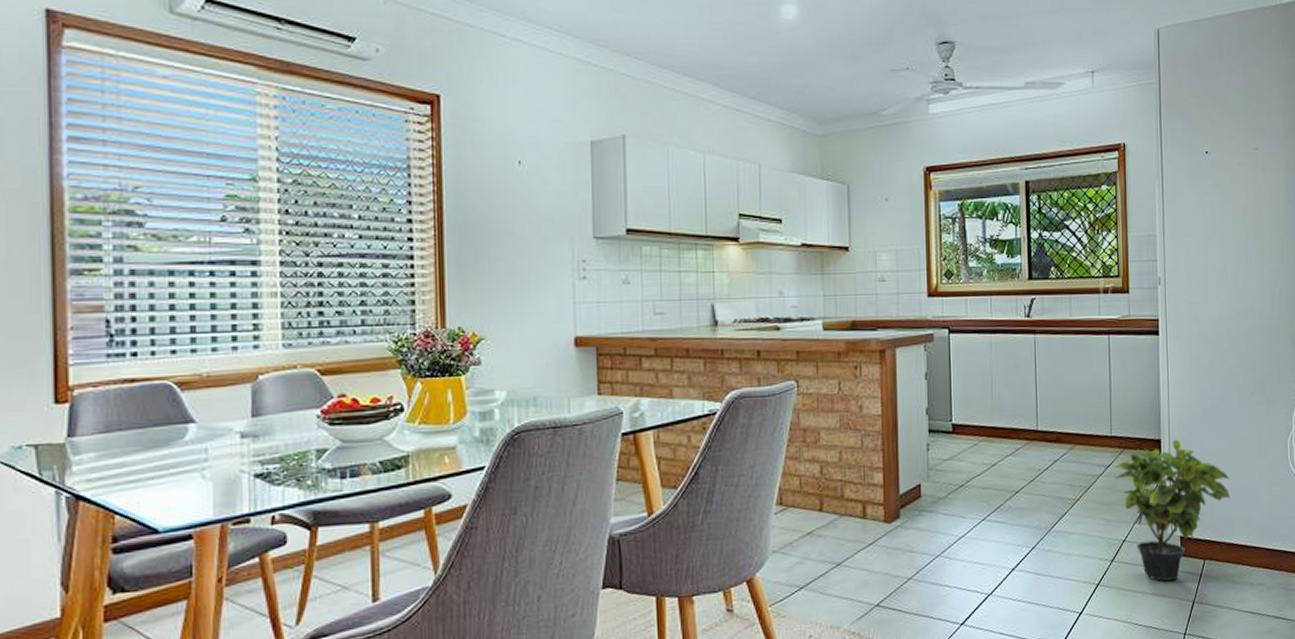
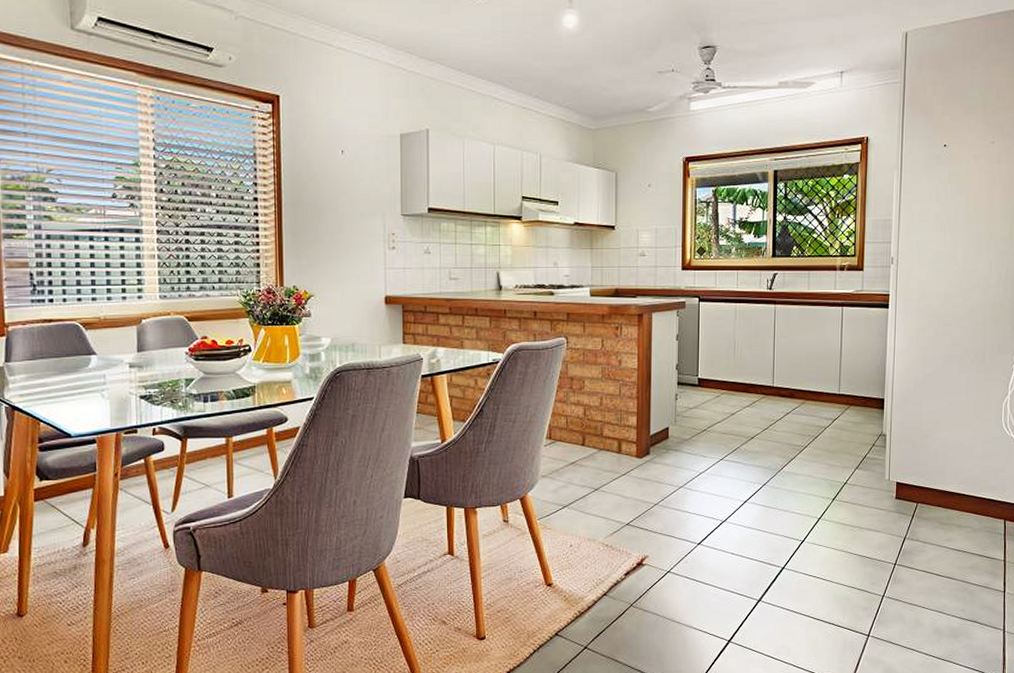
potted plant: present [1114,439,1231,581] -> none [840,399,946,519]

